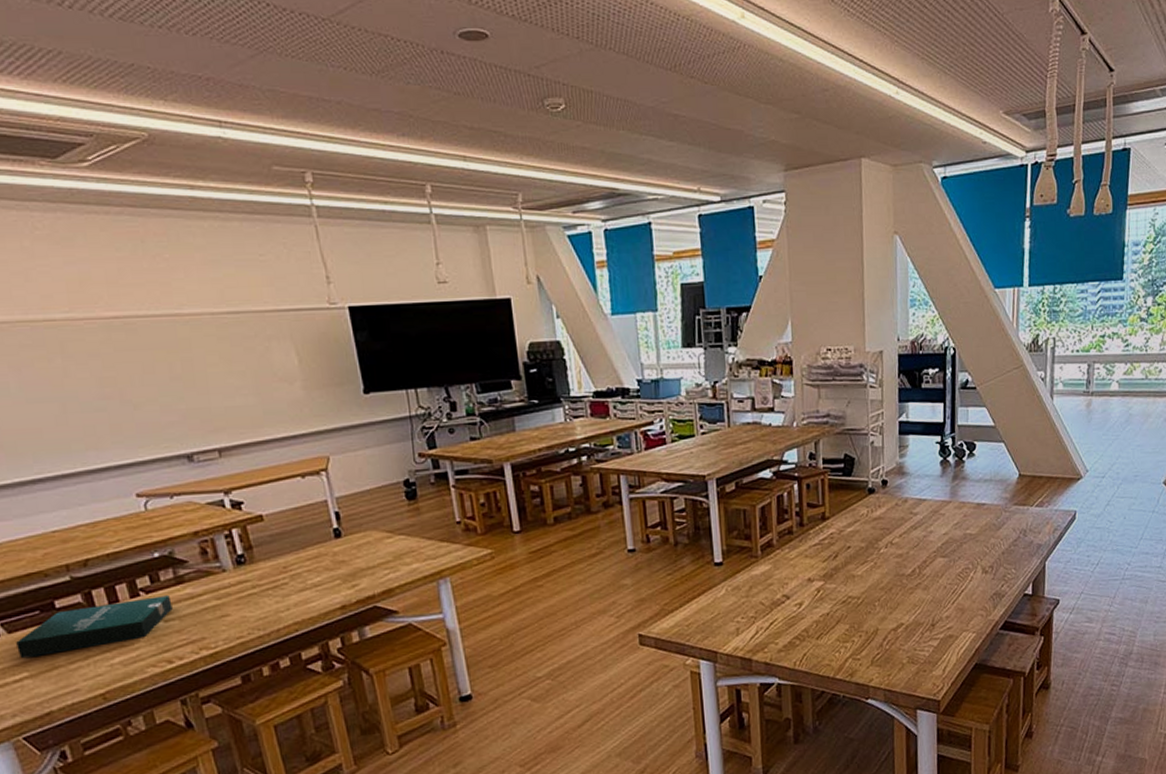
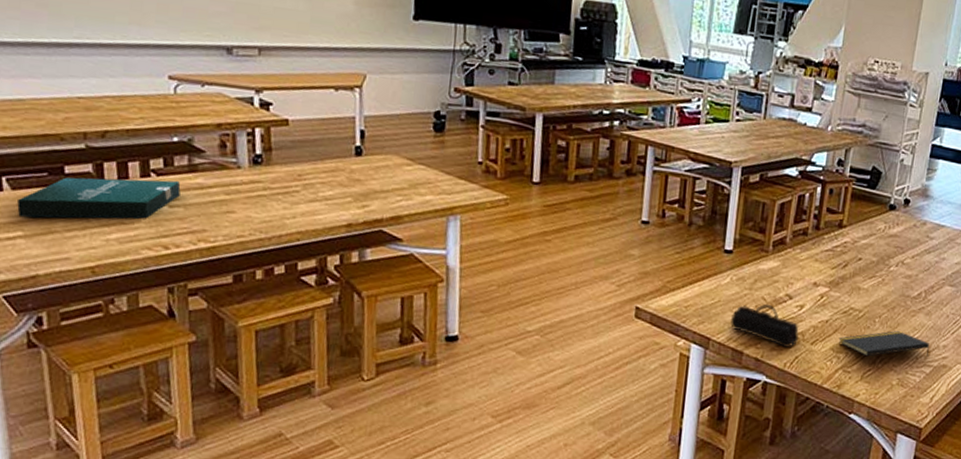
pencil case: none [733,607,804,647] -> present [730,304,799,347]
notepad: none [842,610,934,641] -> present [838,331,929,357]

